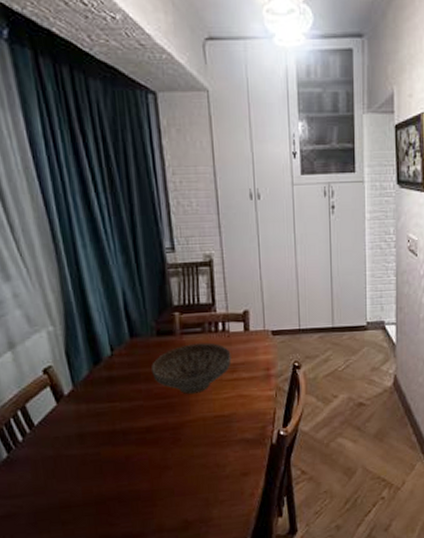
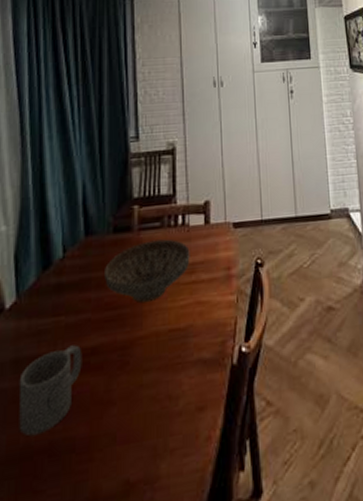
mug: none [85,425,140,489] -> present [18,345,82,437]

